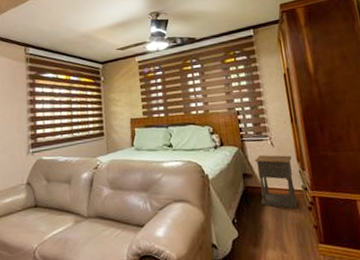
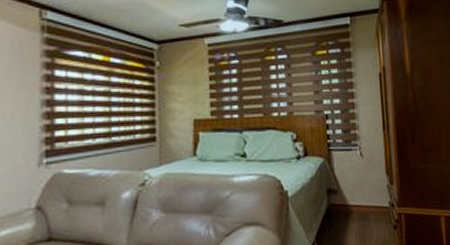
nightstand: present [255,154,298,209] -> none [342,167,384,228]

